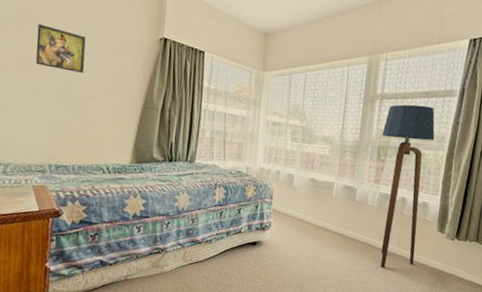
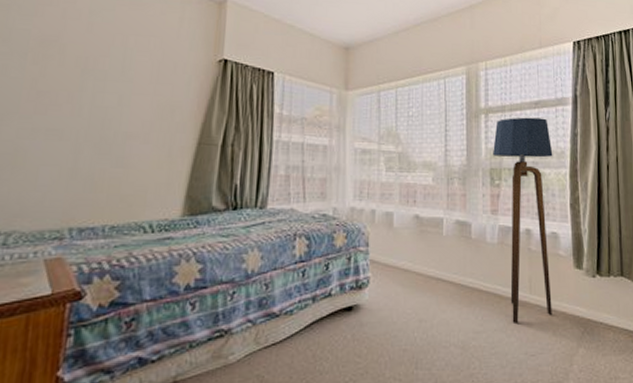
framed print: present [36,23,86,73] -> none [58,50,125,107]

